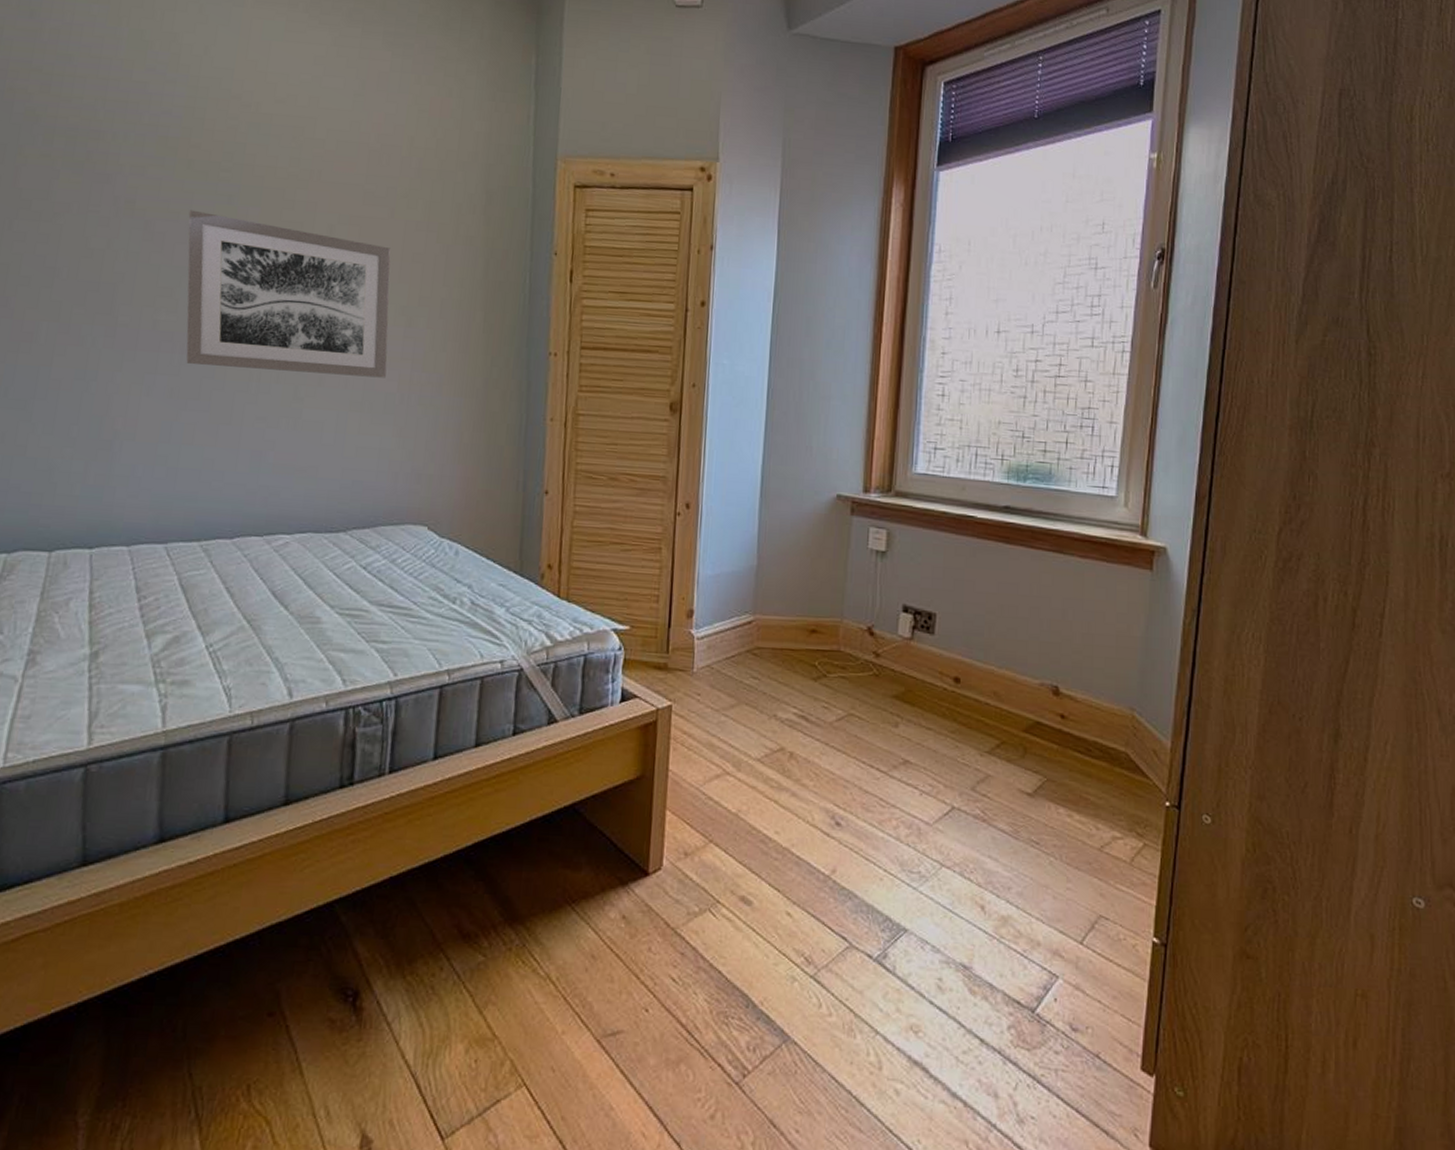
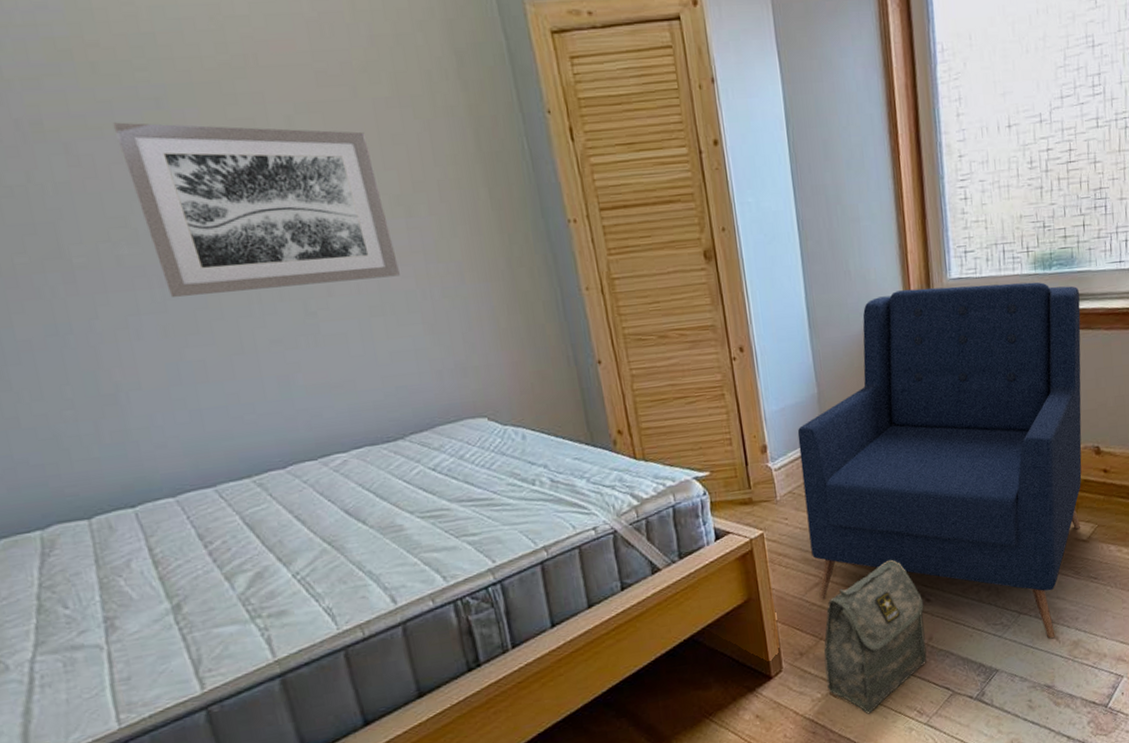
bag: none [707,766,833,947] -> present [824,559,927,714]
armchair: none [718,475,1054,905] -> present [797,282,1082,638]

